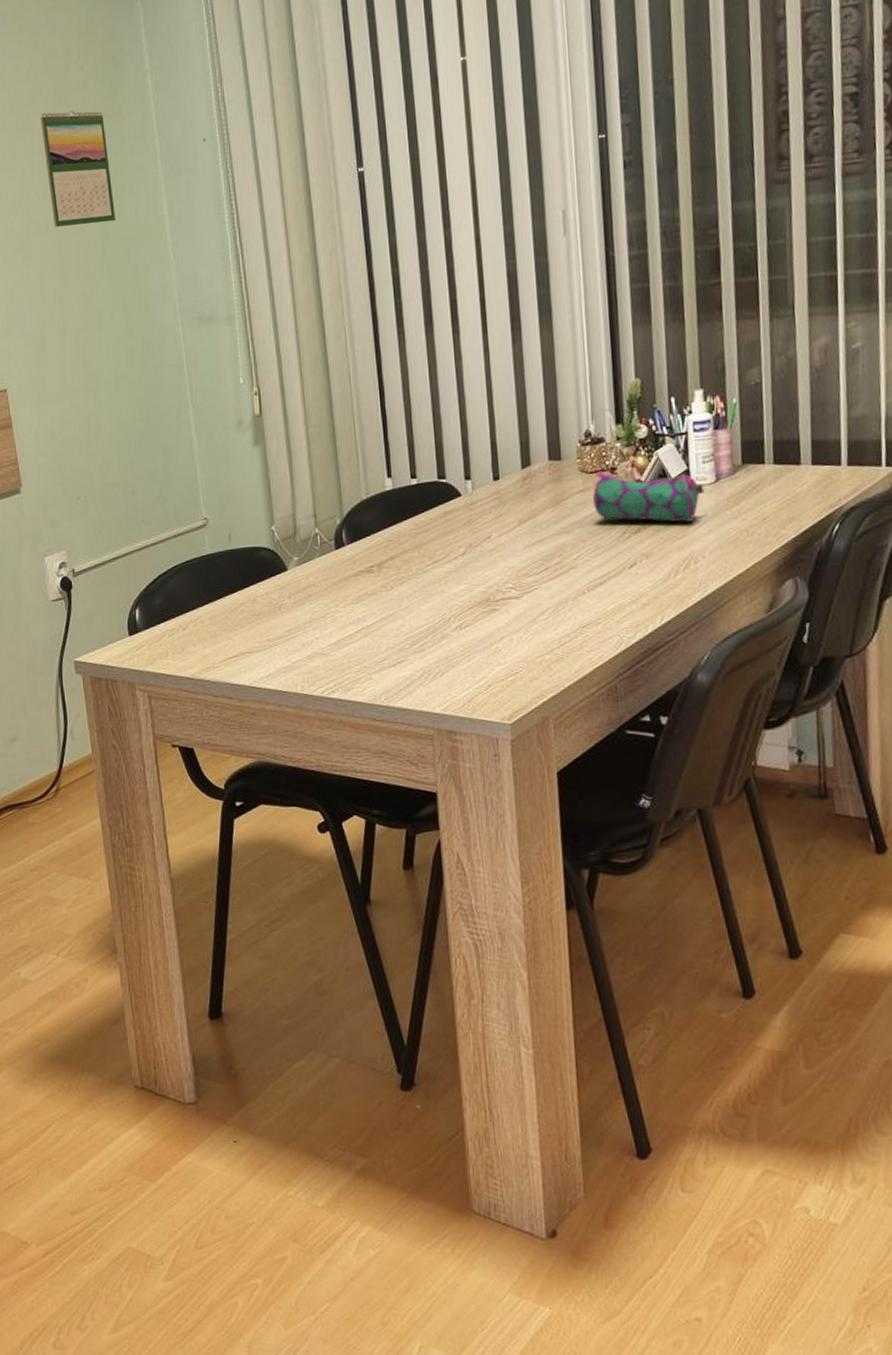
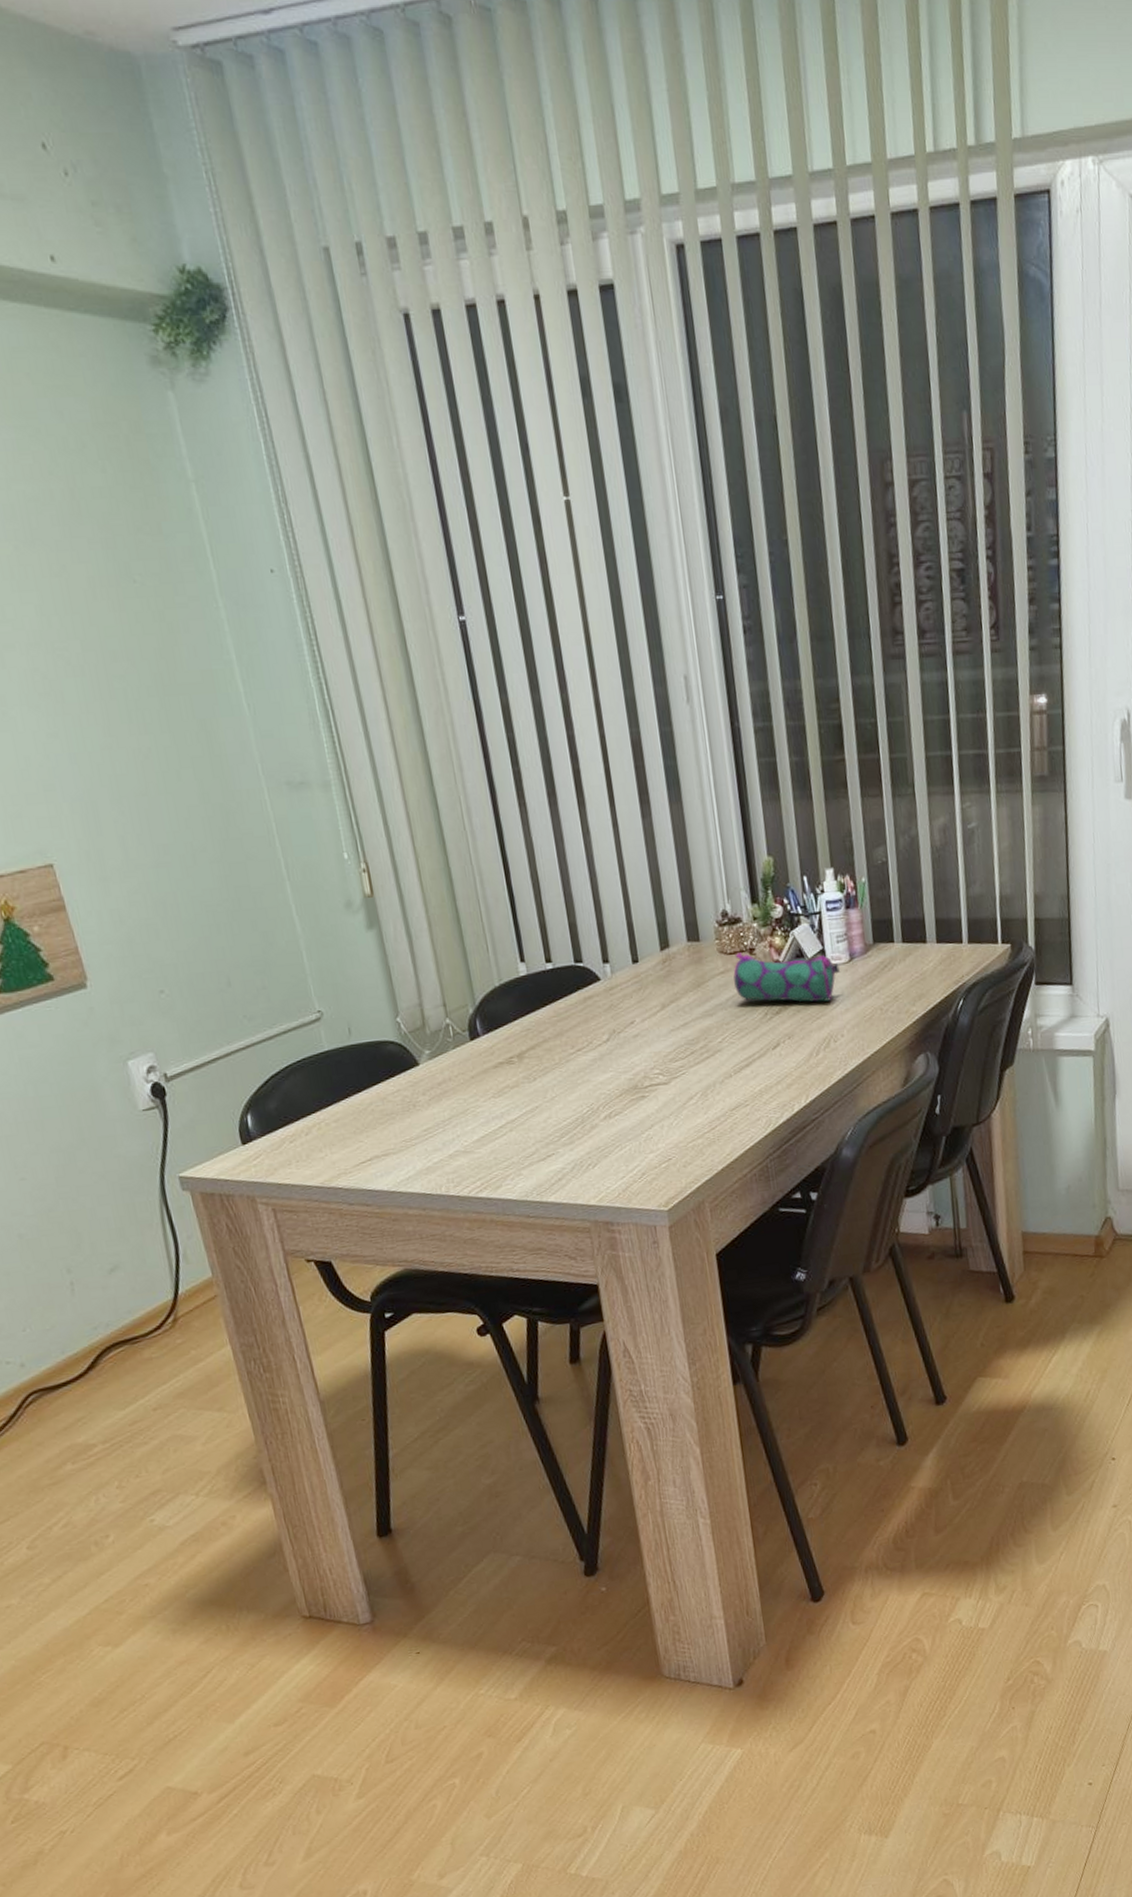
calendar: present [40,110,115,227] -> none [54,522,170,667]

